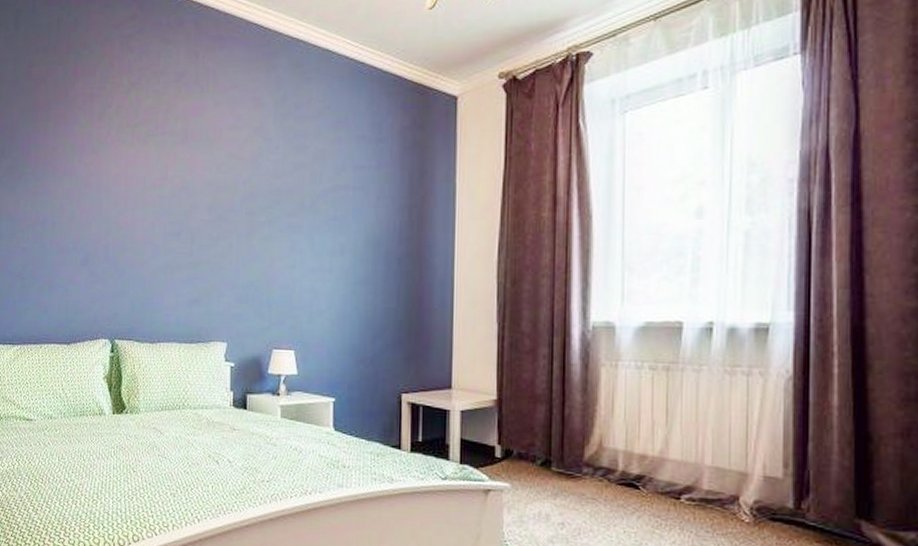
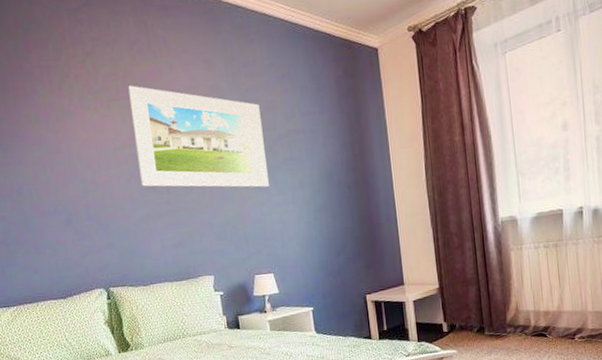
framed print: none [165,120,307,248] -> present [128,85,269,188]

